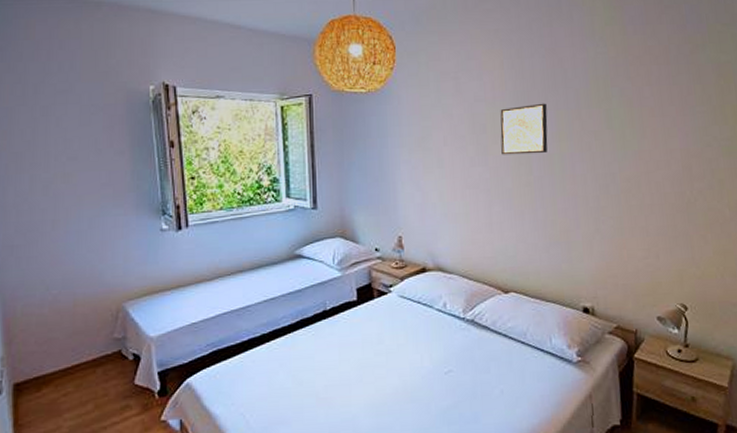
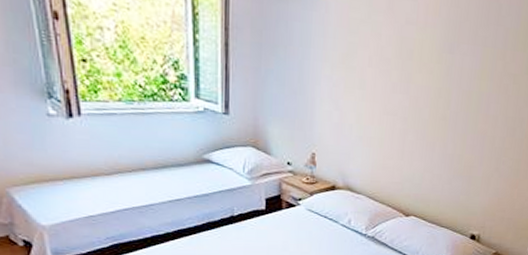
wall art: present [500,103,548,155] -> none [424,36,476,90]

